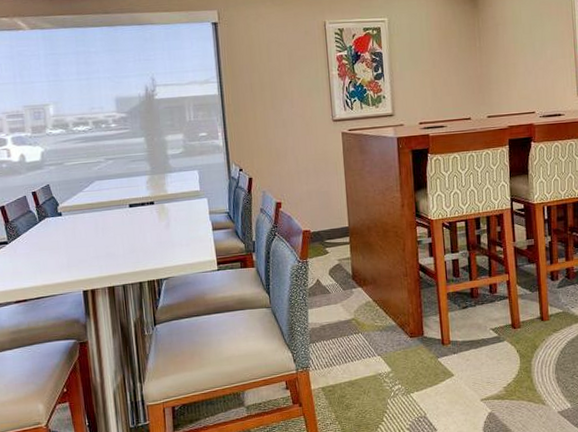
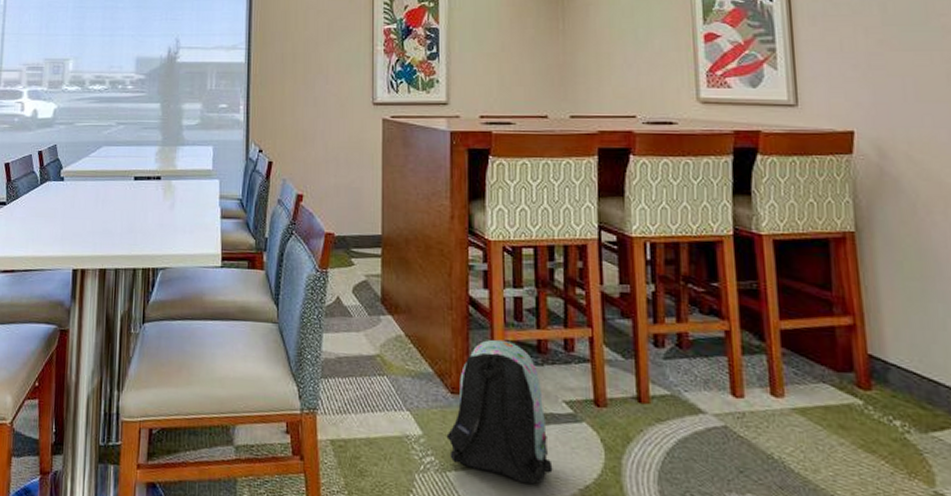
backpack: none [409,292,485,391] -> present [446,339,553,485]

